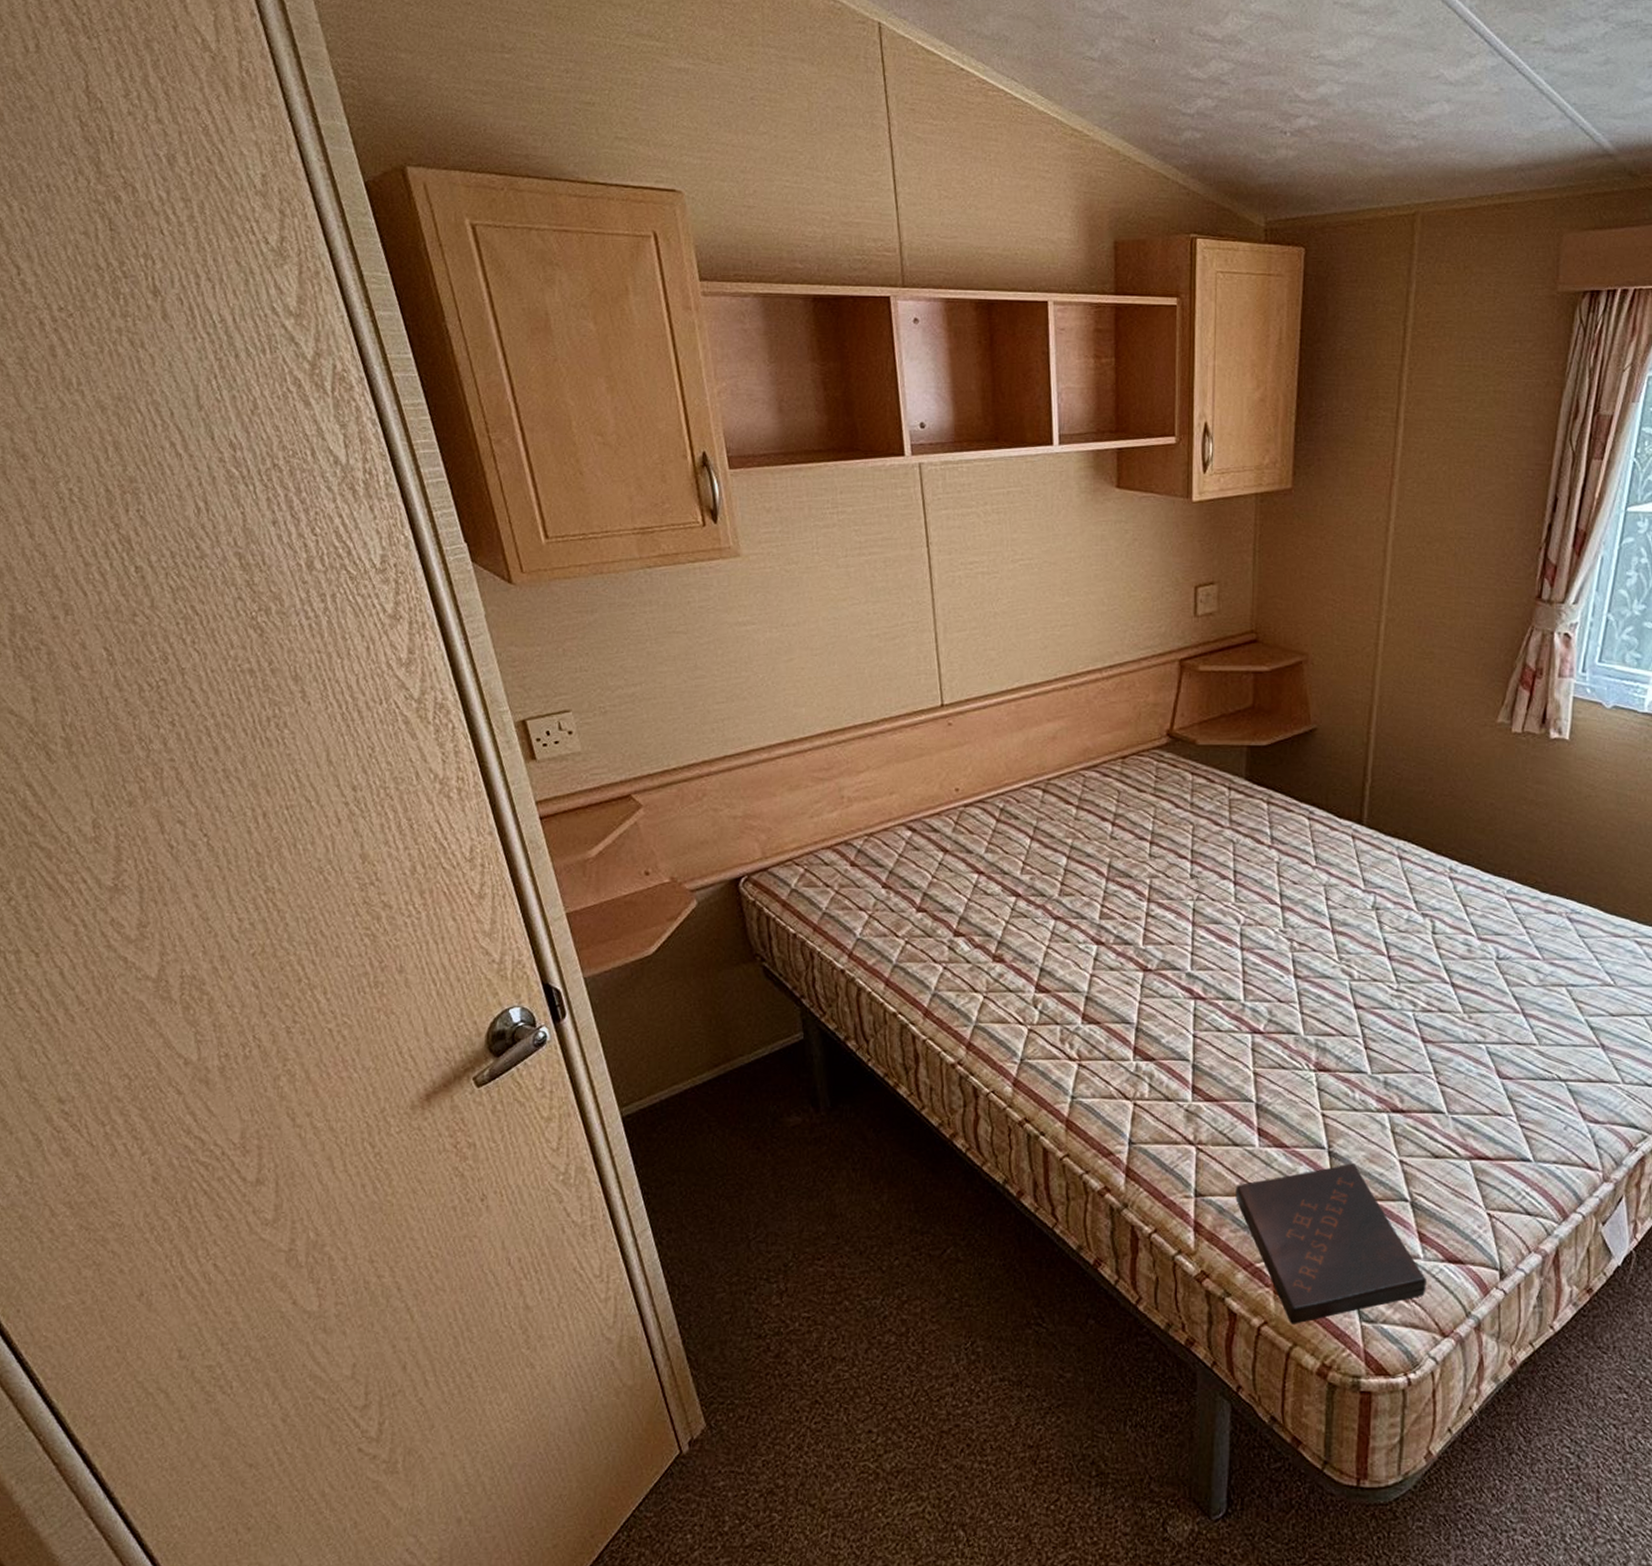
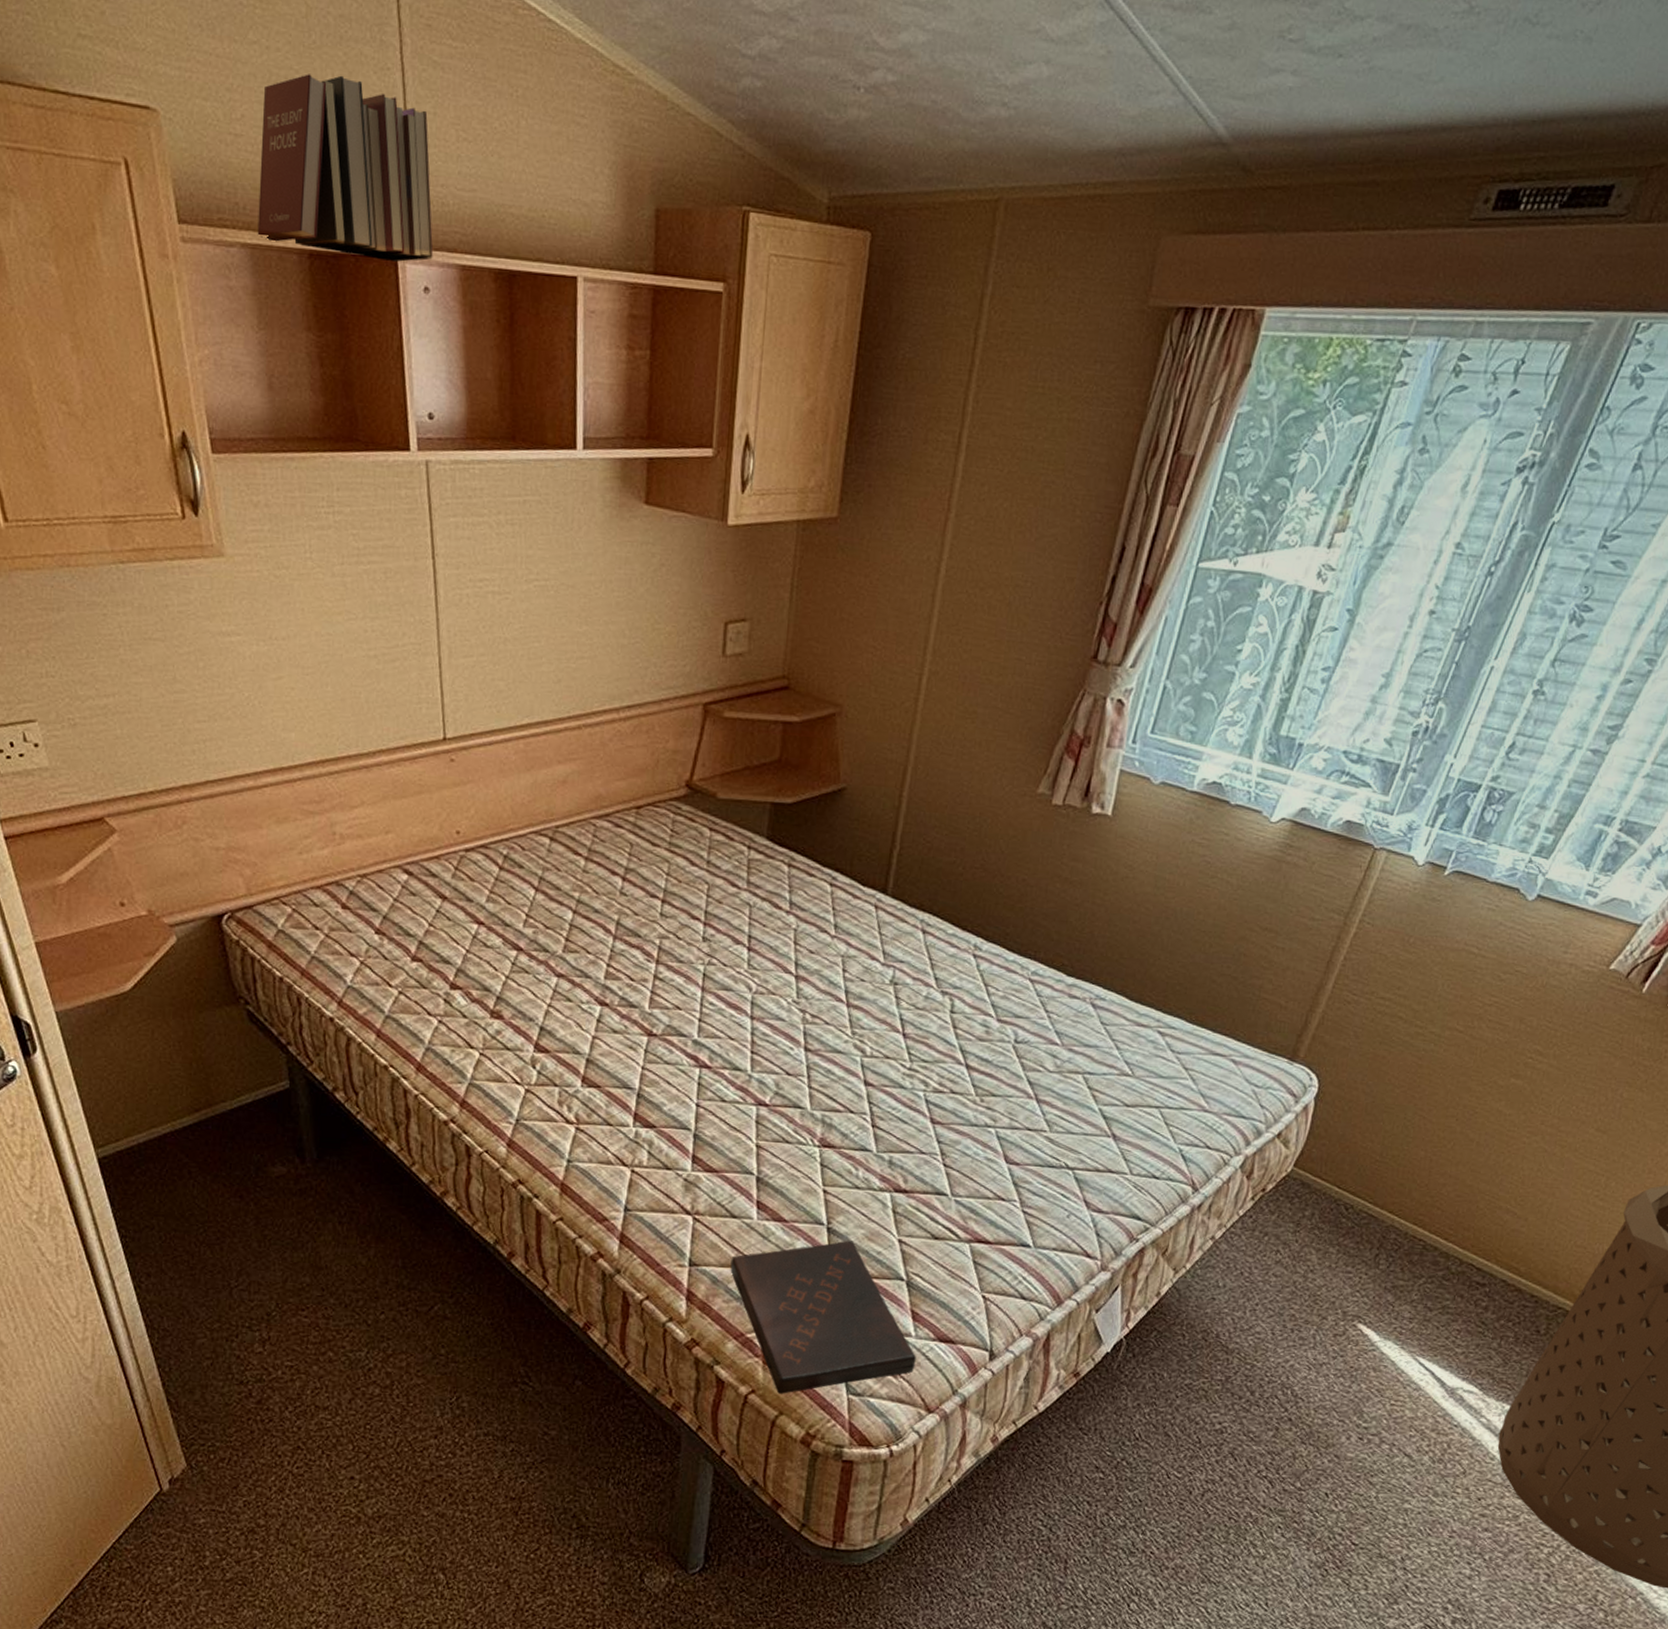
books: none [768,154,921,300] -> present [257,74,433,263]

